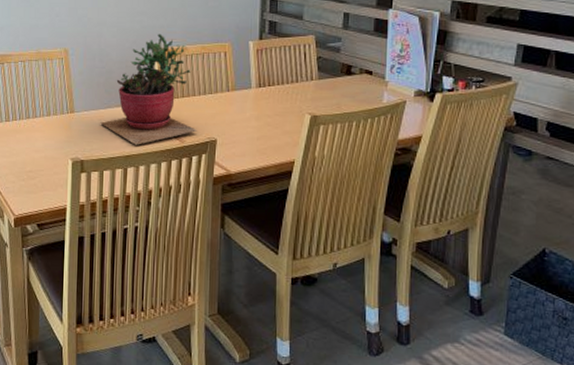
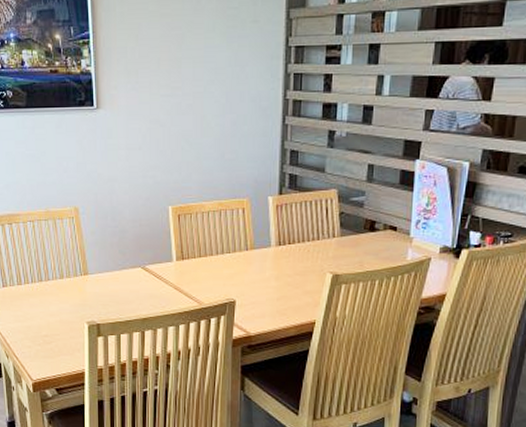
succulent plant: present [100,34,197,145] -> none [115,189,215,308]

